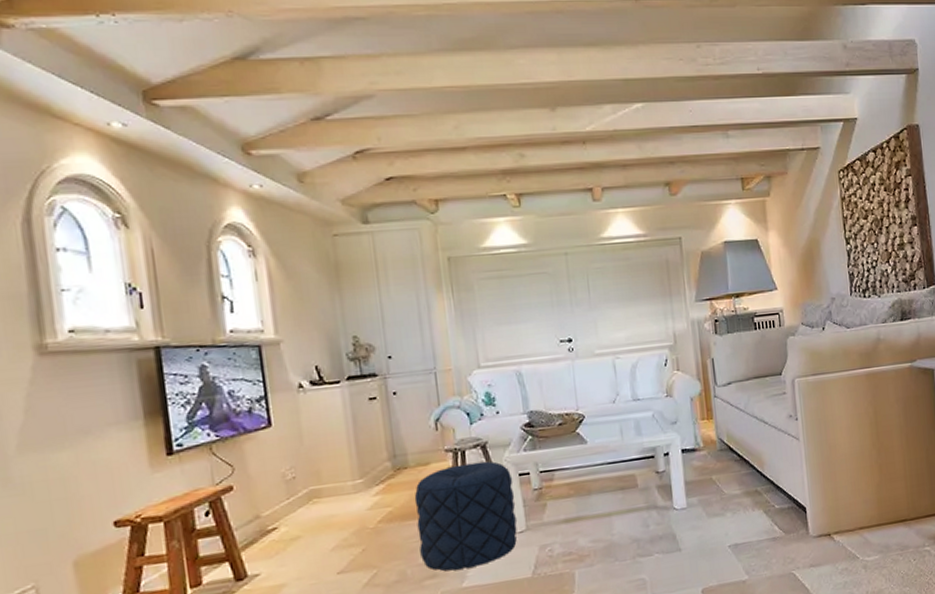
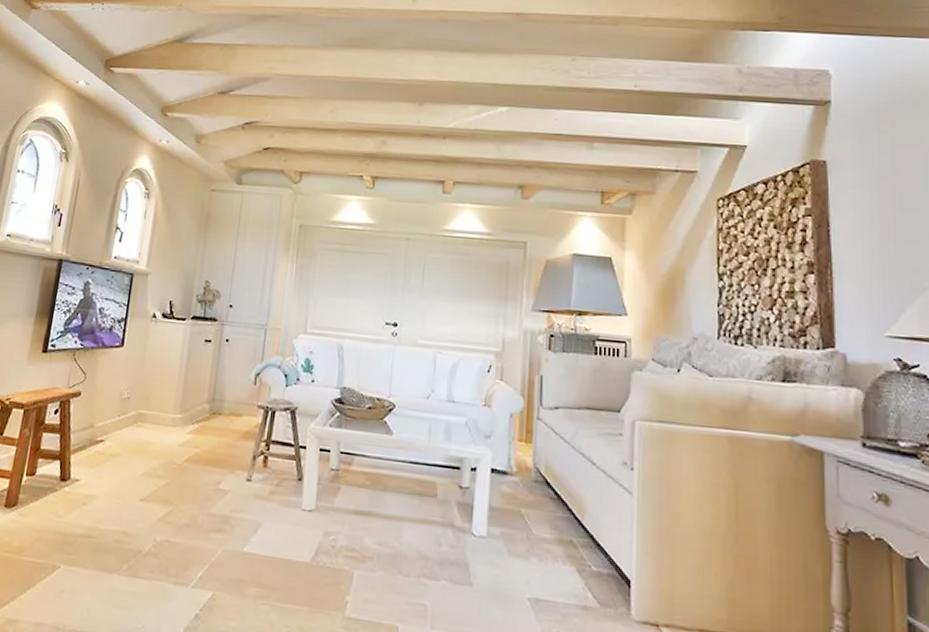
pouf: present [414,461,517,571] -> none [213,423,313,534]

